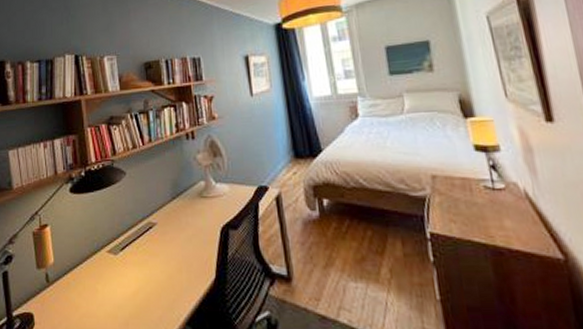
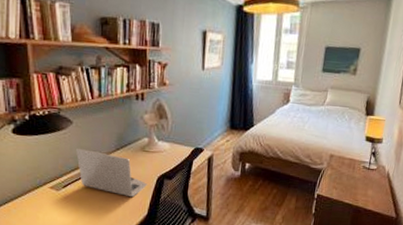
laptop: none [132,202,211,255] -> present [76,149,147,197]

